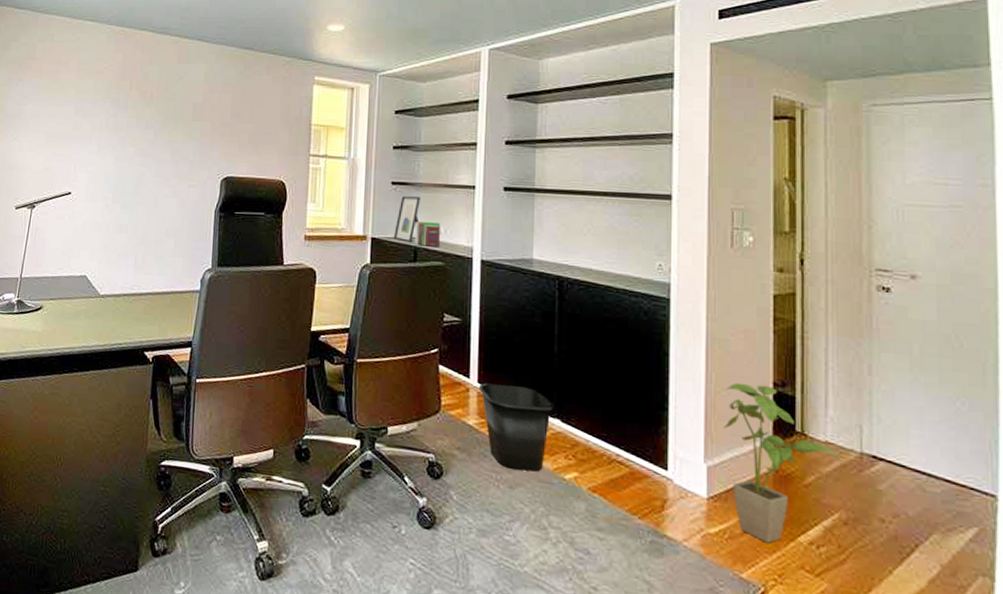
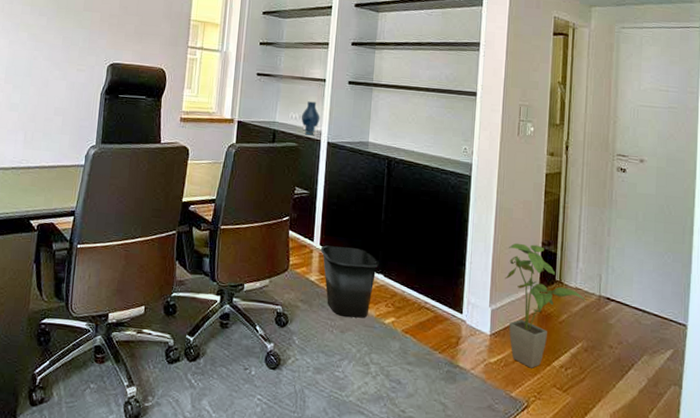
picture frame: present [394,196,420,243] -> none [257,86,281,126]
books: present [414,221,440,247] -> none [274,108,296,130]
vase: none [447,212,471,253] -> present [301,101,320,136]

